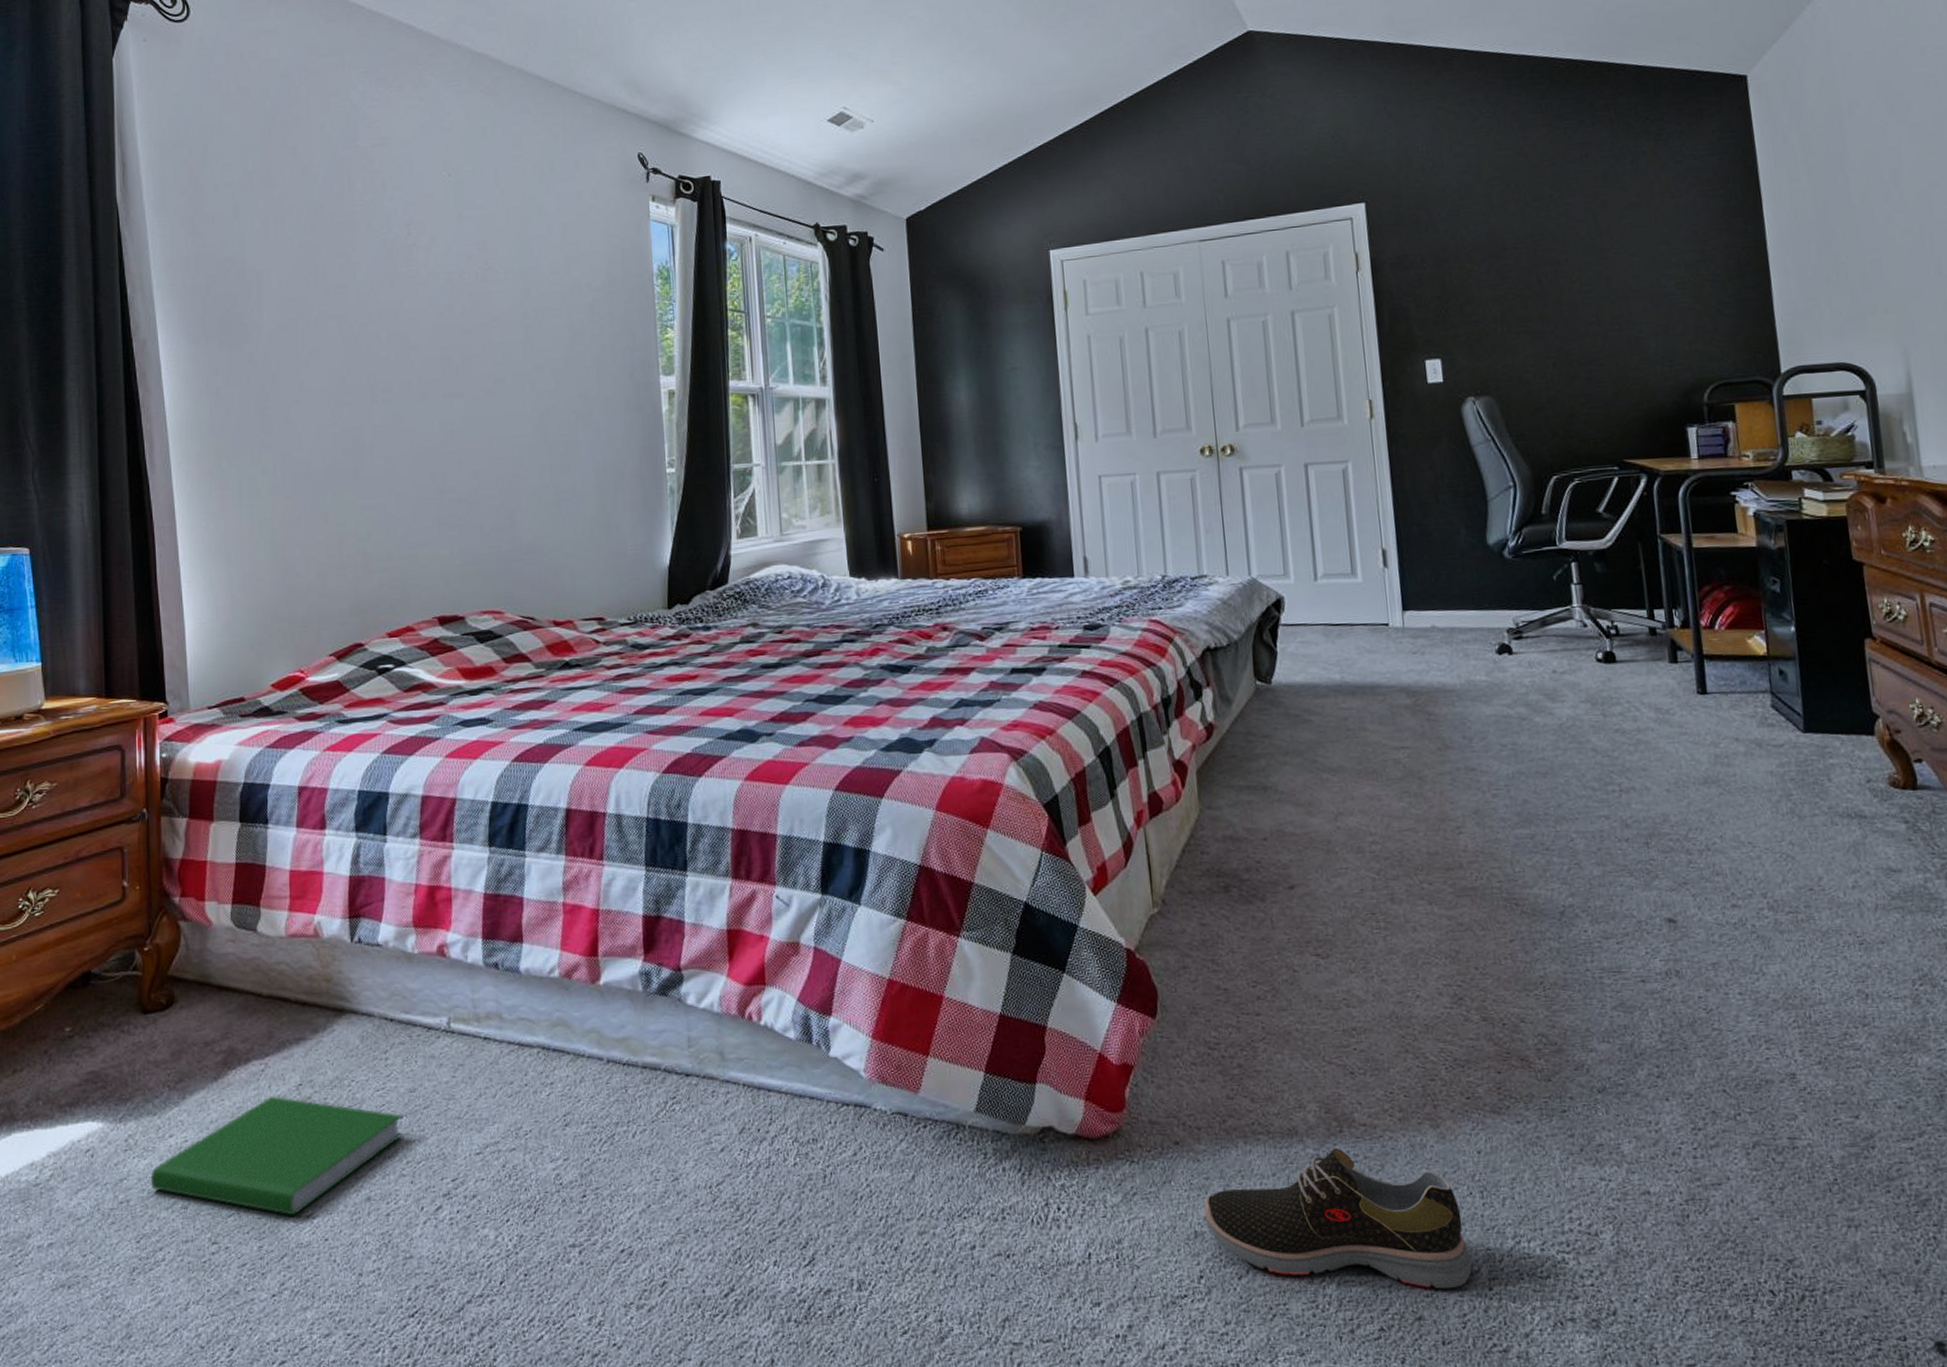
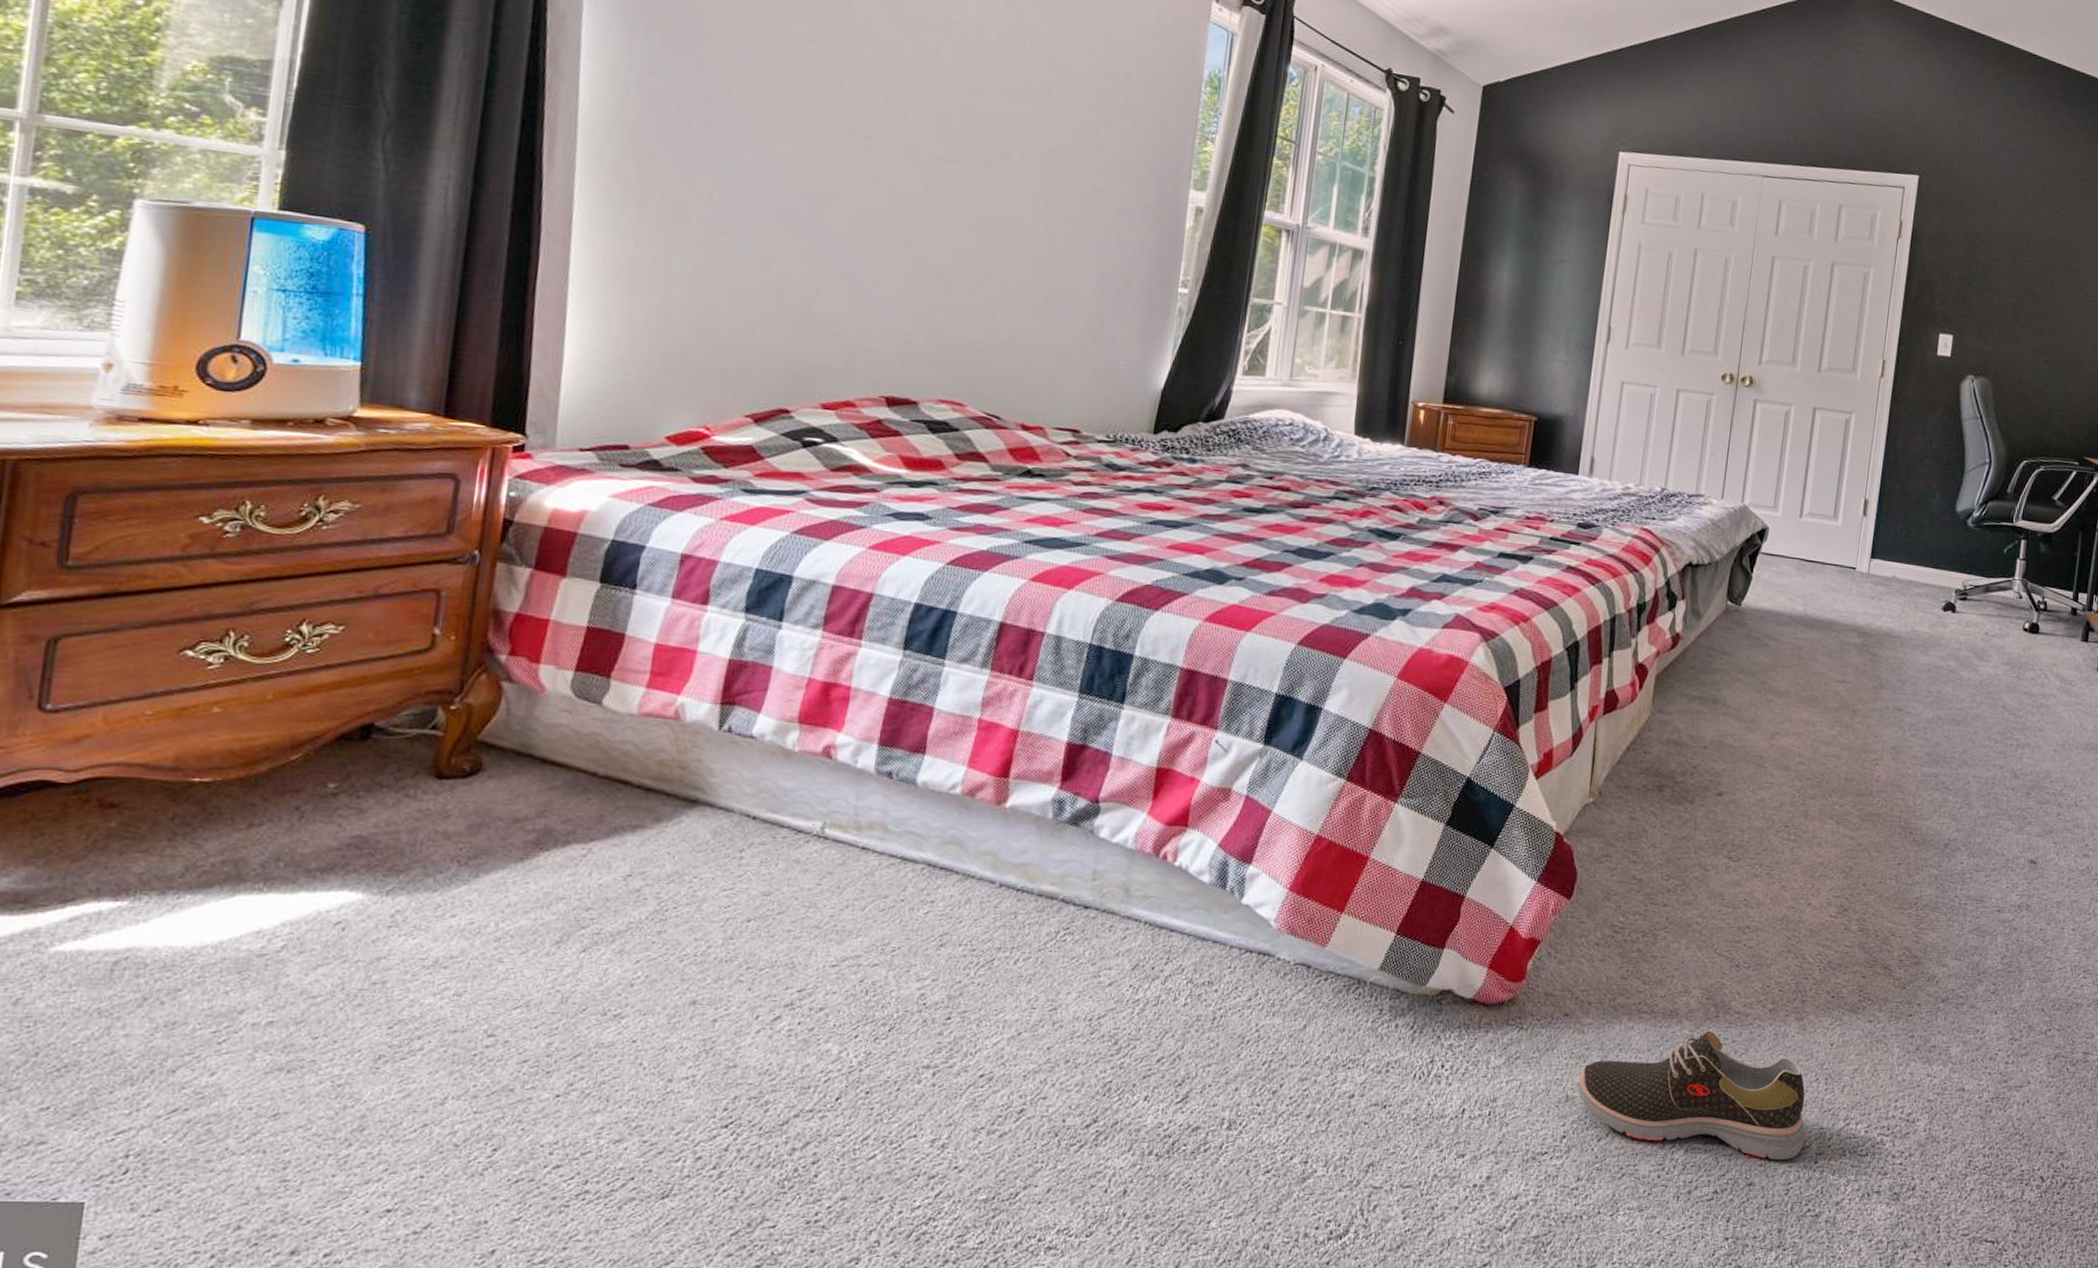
hardcover book: present [150,1095,403,1216] -> none [417,884,750,1014]

